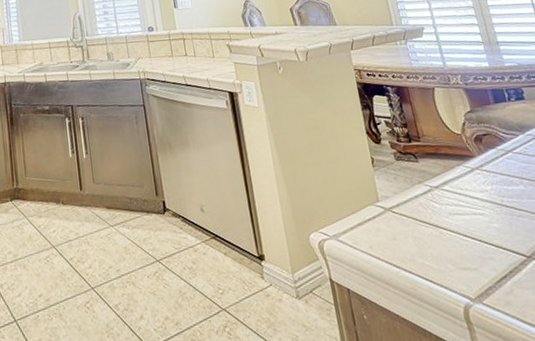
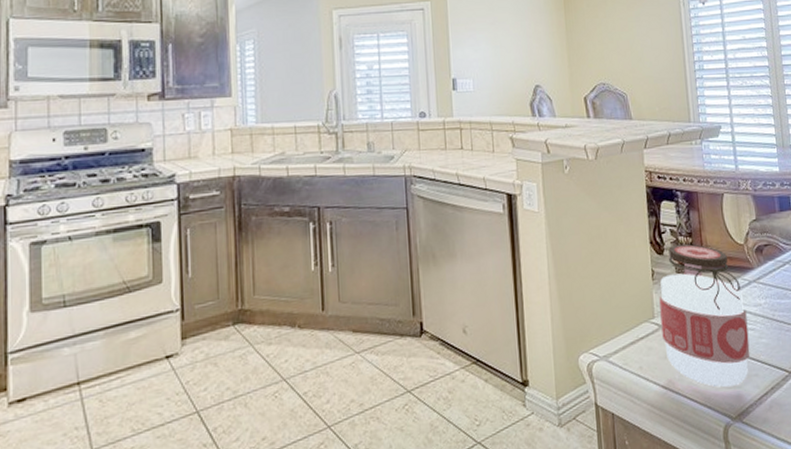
jar: none [381,134,483,270] -> present [659,244,751,388]

